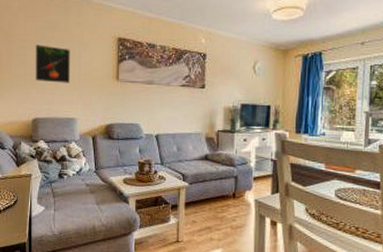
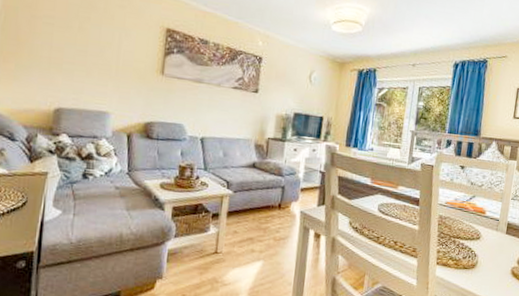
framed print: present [35,45,70,83] -> none [62,24,109,72]

